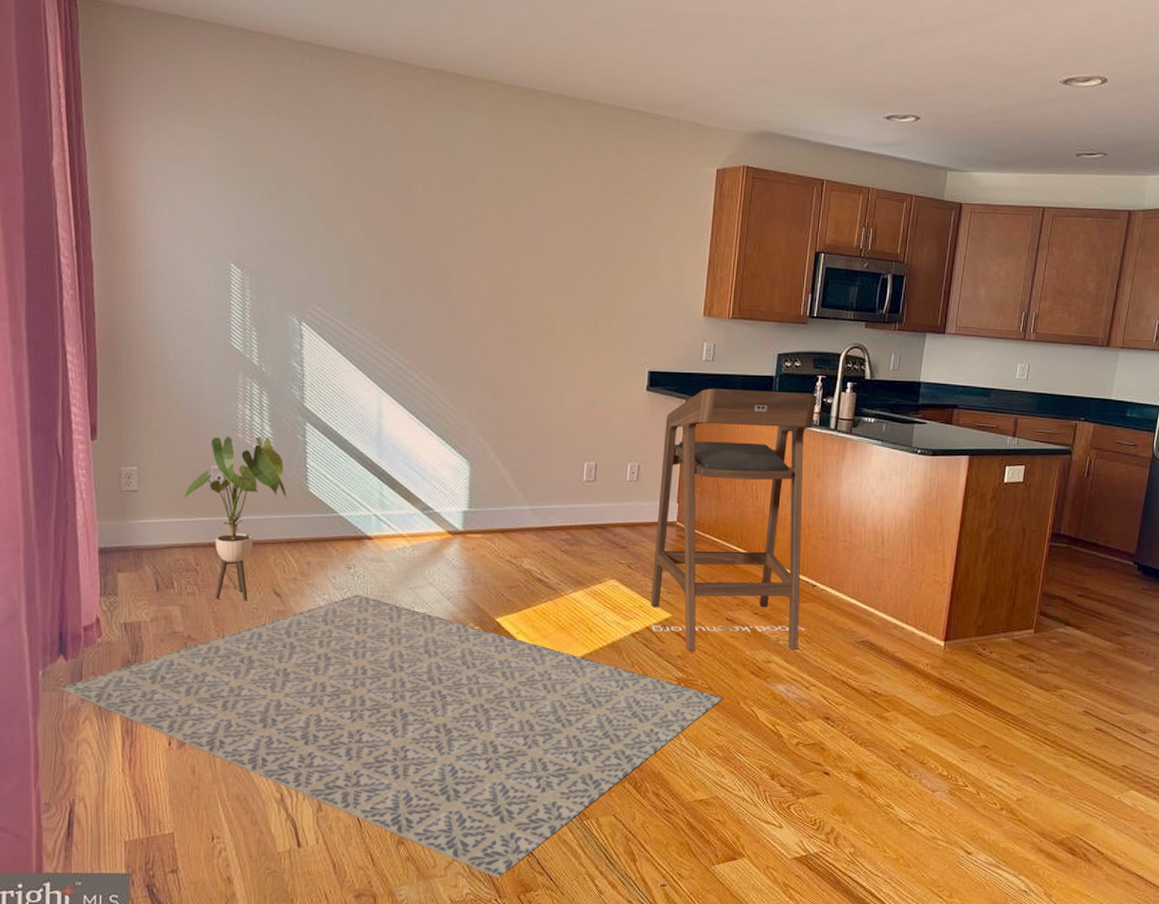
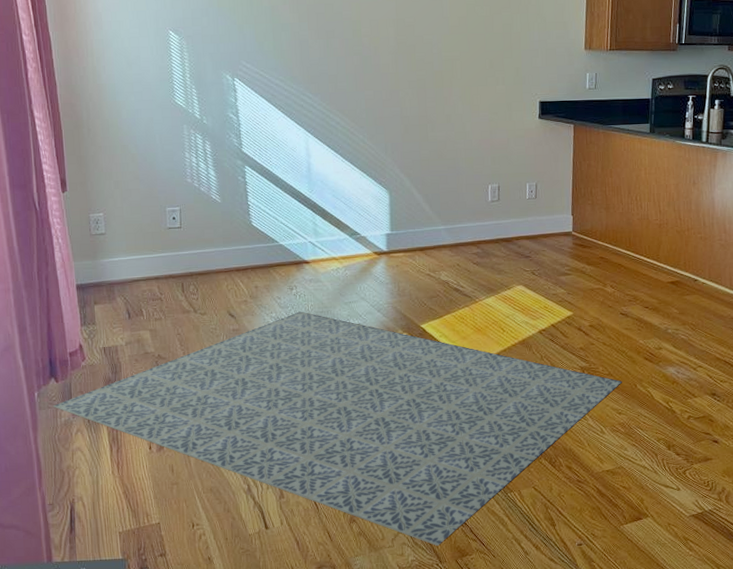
house plant: present [181,436,288,601] -> none [143,180,234,323]
bar stool: present [650,388,818,652] -> none [553,111,690,344]

